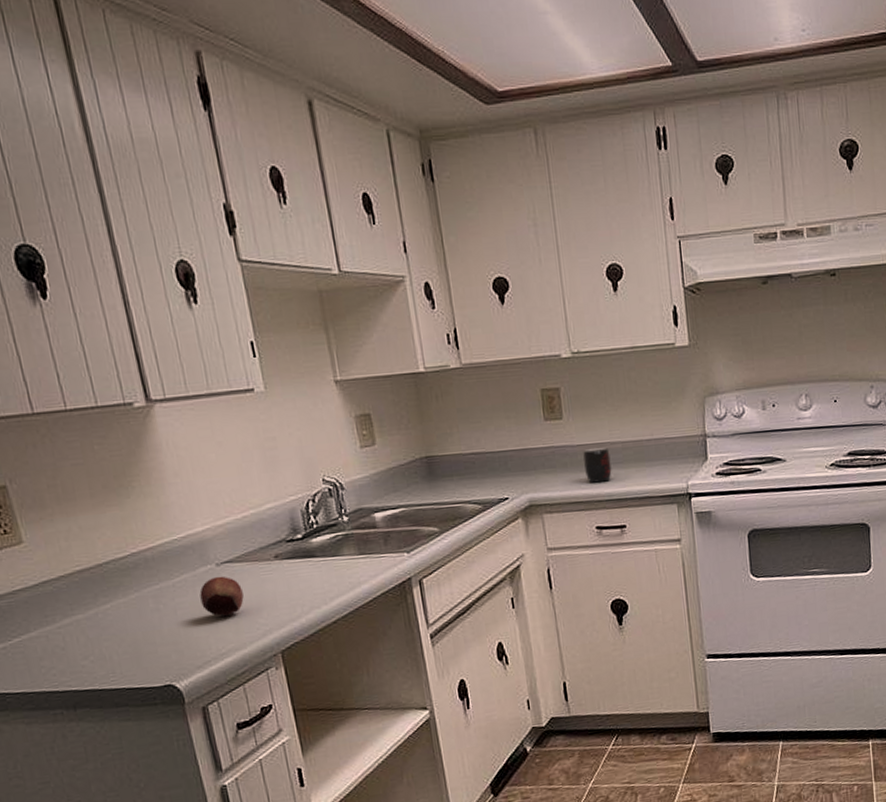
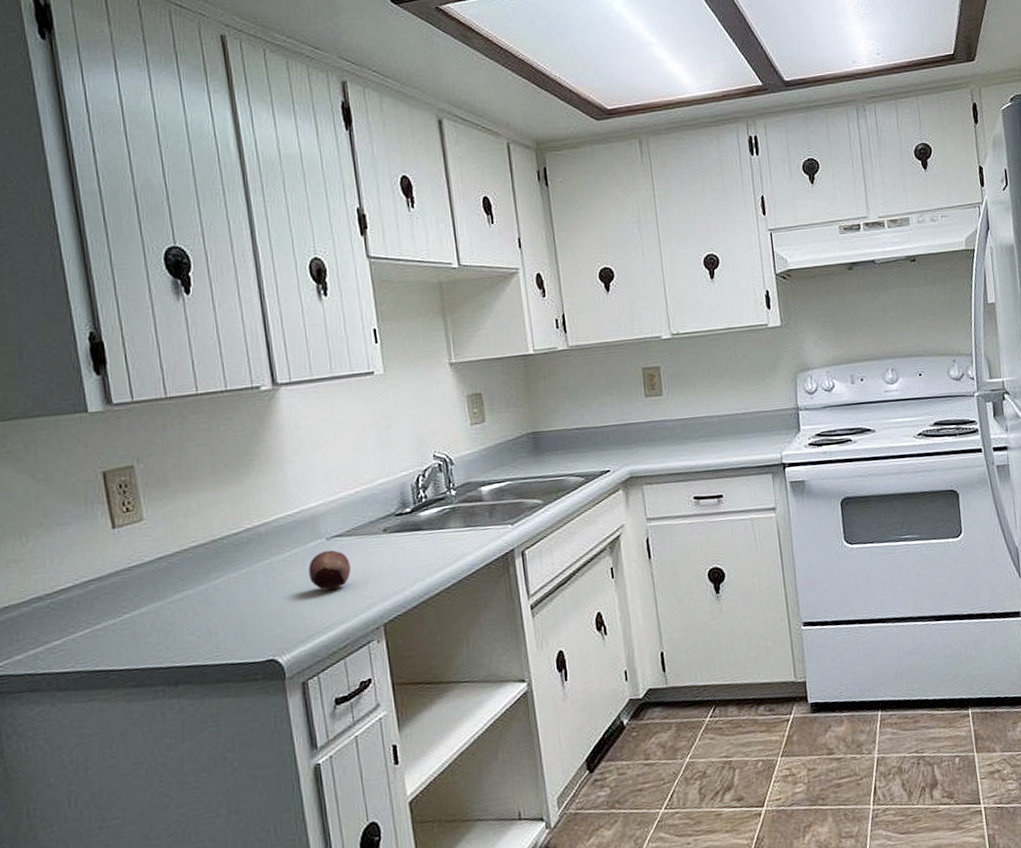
mug: present [582,447,612,483] -> none [681,421,709,455]

